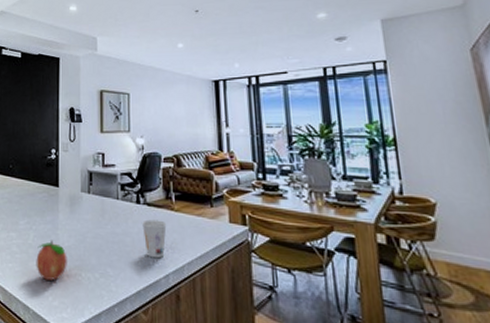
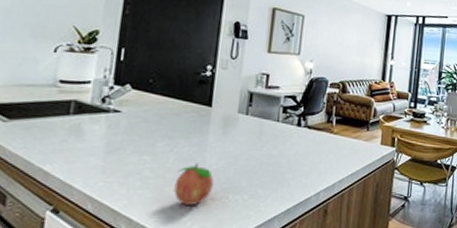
cup: present [142,219,167,259] -> none [300,141,325,178]

